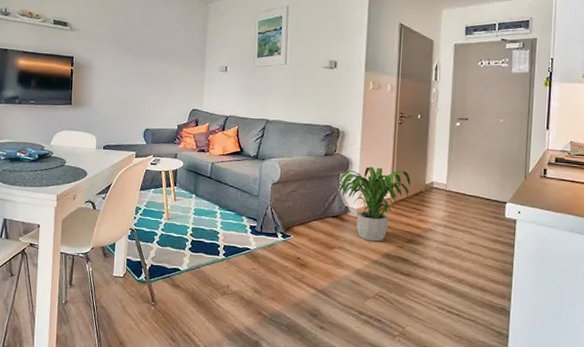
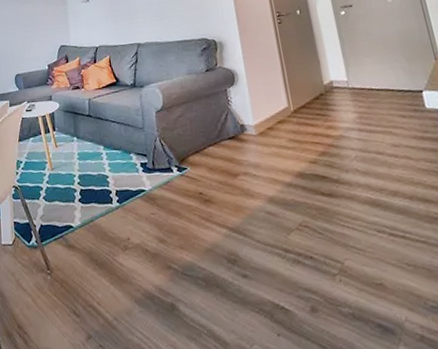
potted plant: present [339,166,411,242] -> none [227,74,310,161]

